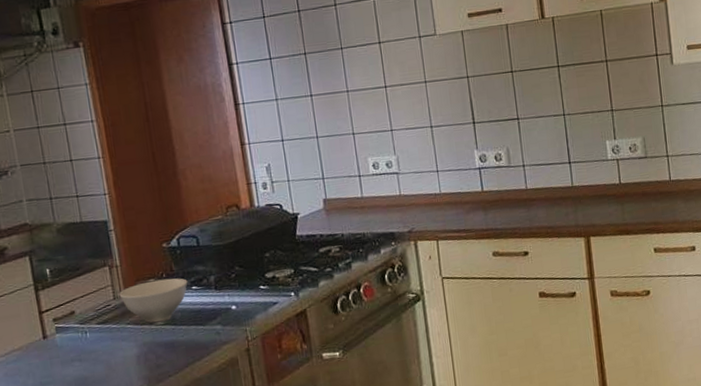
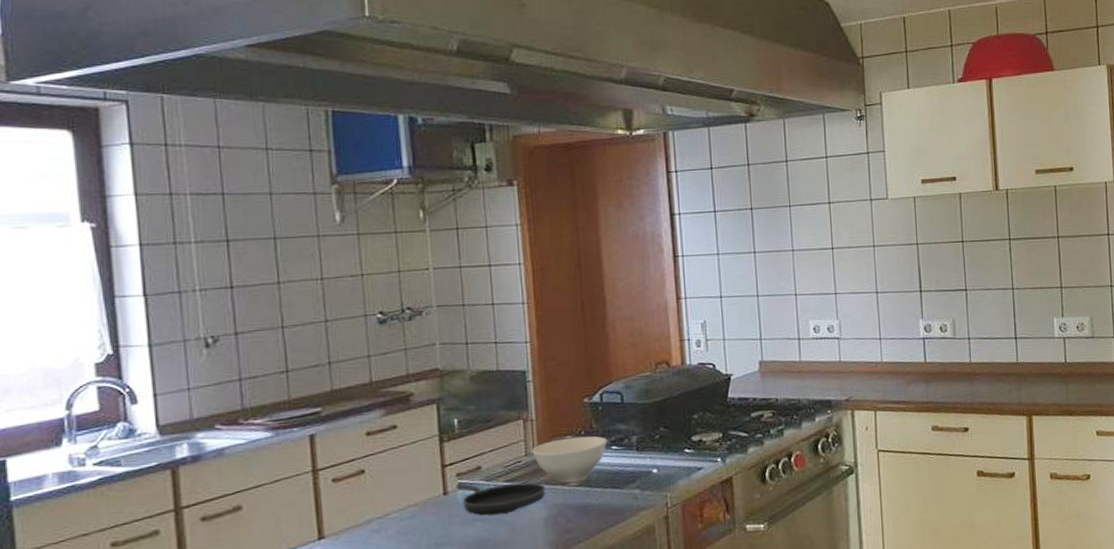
frying pan: none [53,323,135,355] -> present [455,482,545,515]

